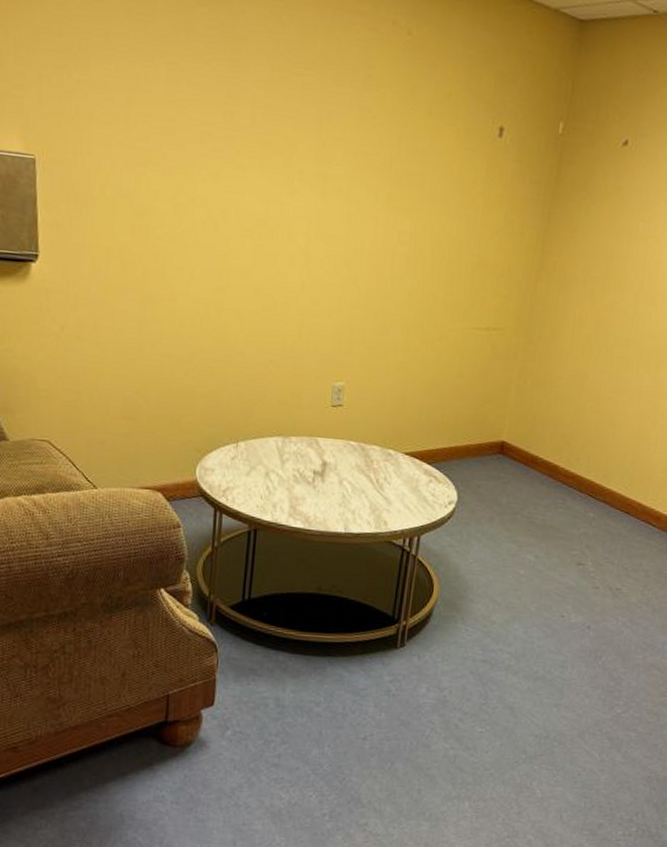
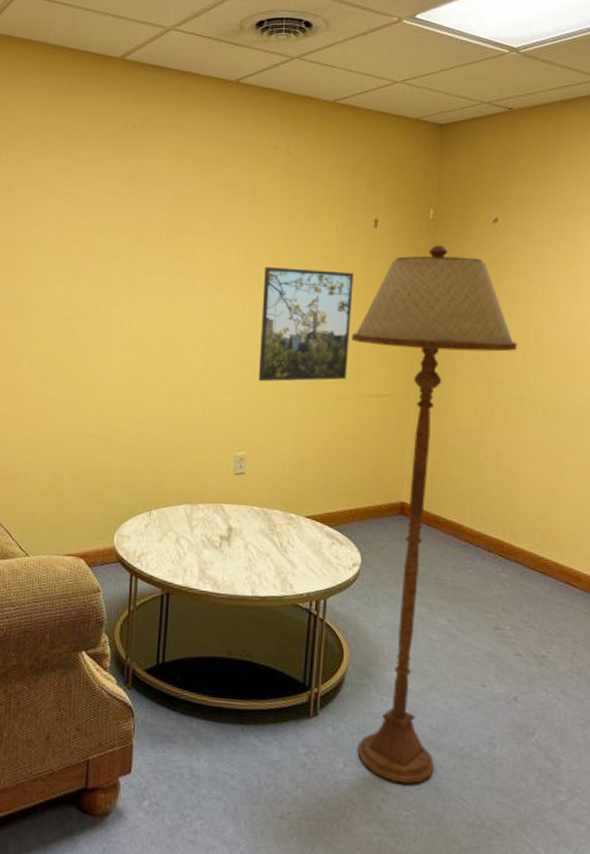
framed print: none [361,171,472,309] -> present [258,266,353,382]
floor lamp: none [440,165,632,704] -> present [352,245,518,784]

